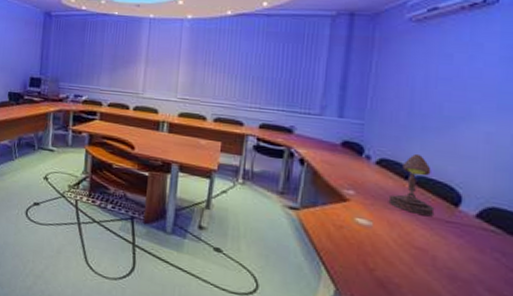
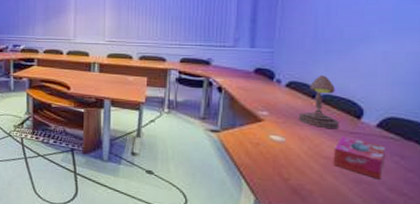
tissue box: none [425,224,485,278] -> present [333,136,385,180]

